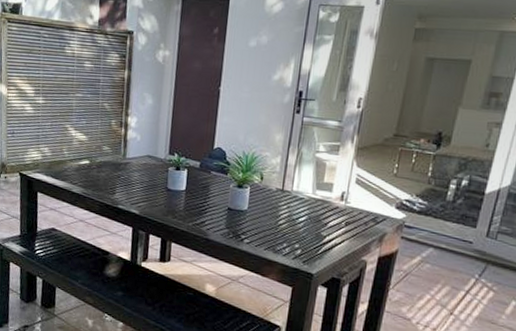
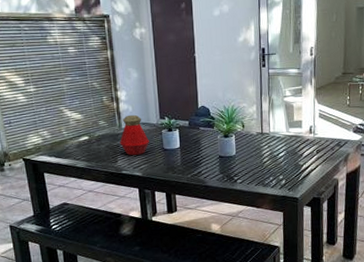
bottle: none [121,144,153,192] -> present [120,114,149,156]

